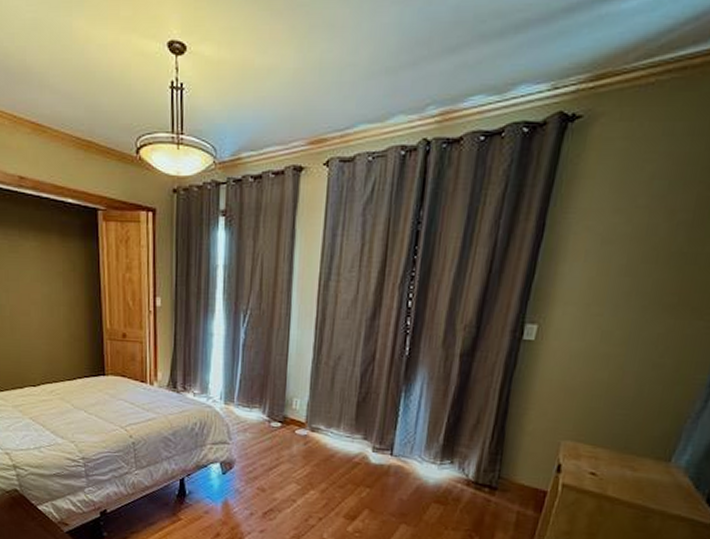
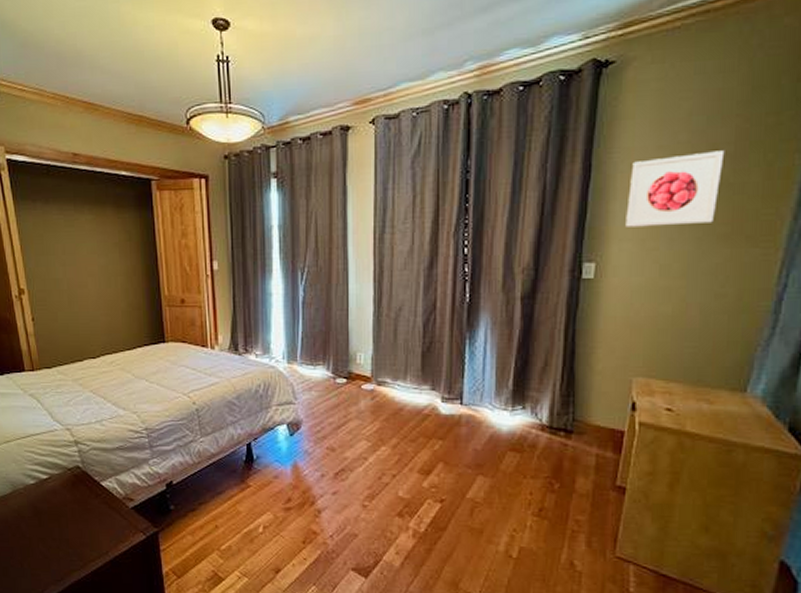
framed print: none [572,218,683,292] -> present [626,150,725,227]

